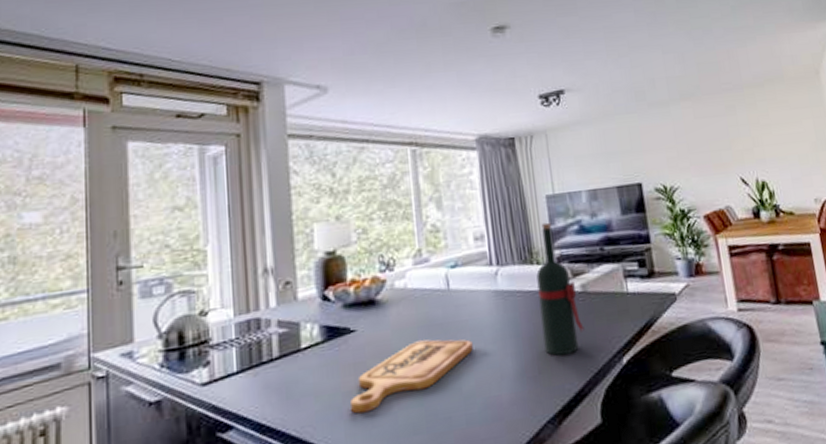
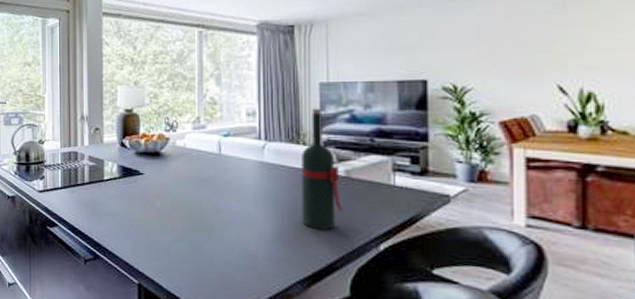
cutting board: present [350,339,473,414] -> none [137,191,237,237]

